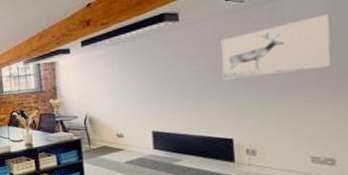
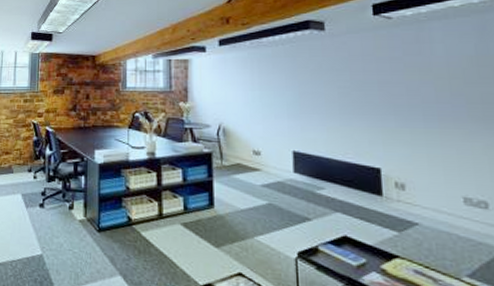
wall art: present [221,13,333,80] -> none [368,41,482,101]

